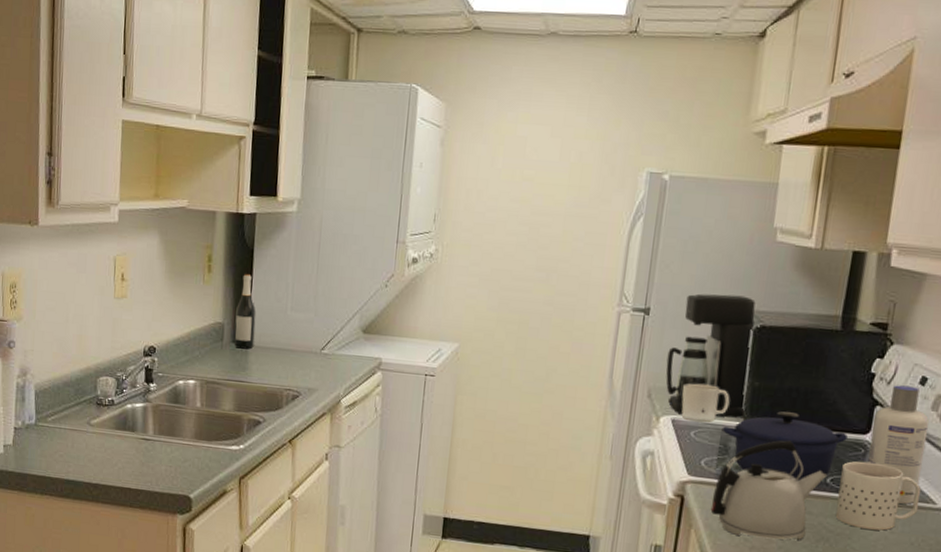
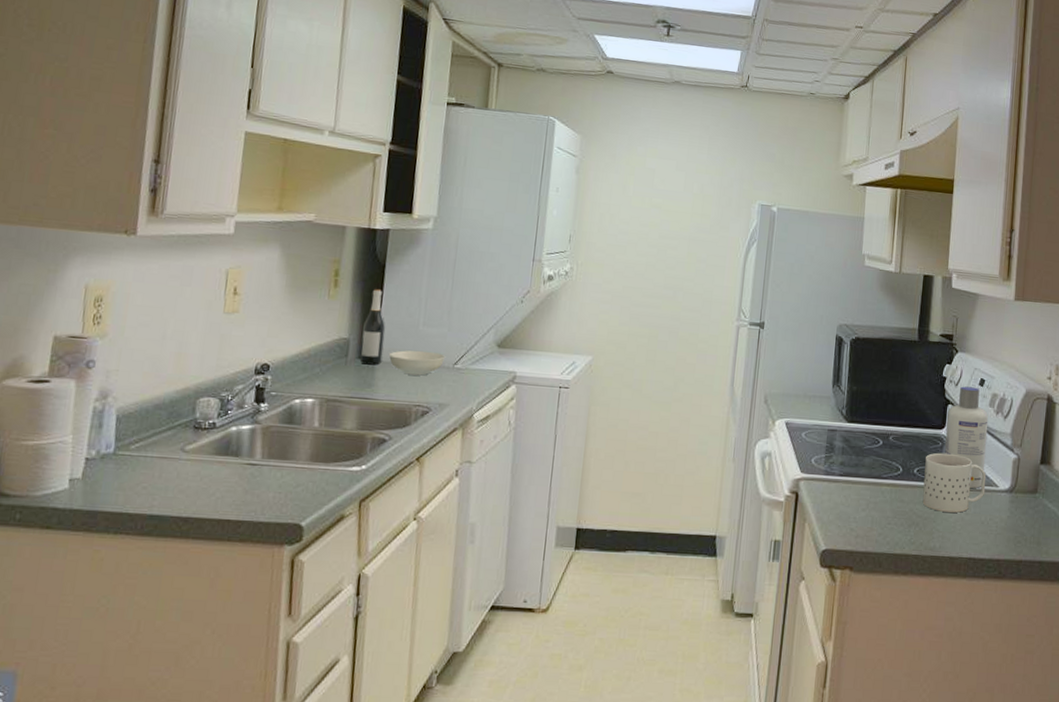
bowl: none [259,335,313,360] -> present [388,350,446,376]
coffee maker: present [666,293,756,418] -> none [779,310,851,419]
mug: present [681,383,730,423] -> none [793,389,834,425]
kettle: present [710,440,828,540] -> none [821,437,915,527]
cooking pot: present [723,410,848,482] -> none [829,411,928,474]

